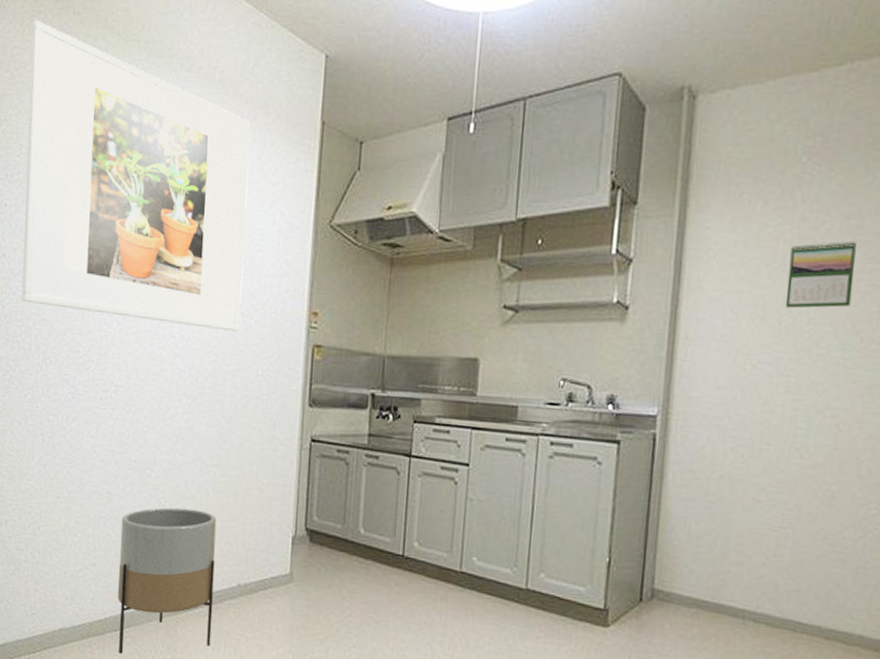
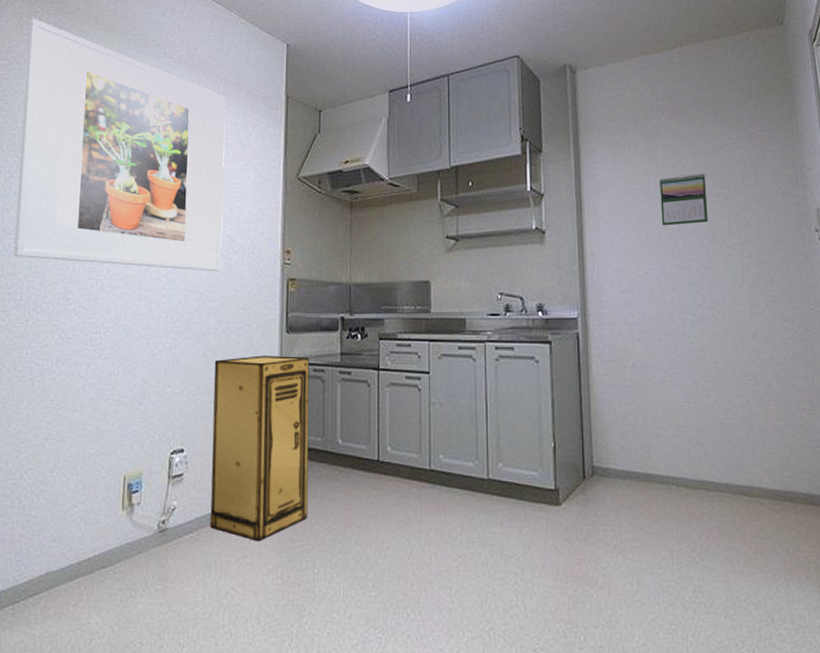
planter: present [117,507,217,654] -> none [106,437,204,592]
storage cabinet: none [220,429,333,625] -> present [210,355,310,542]

